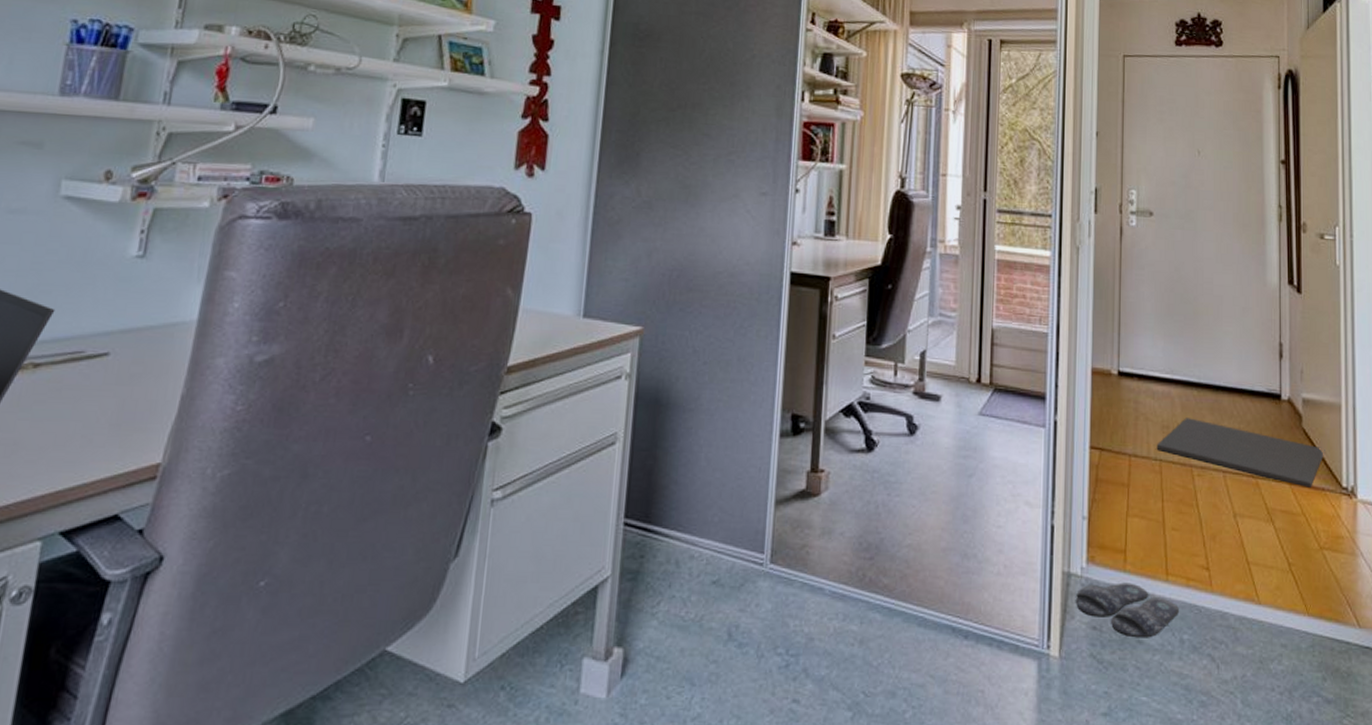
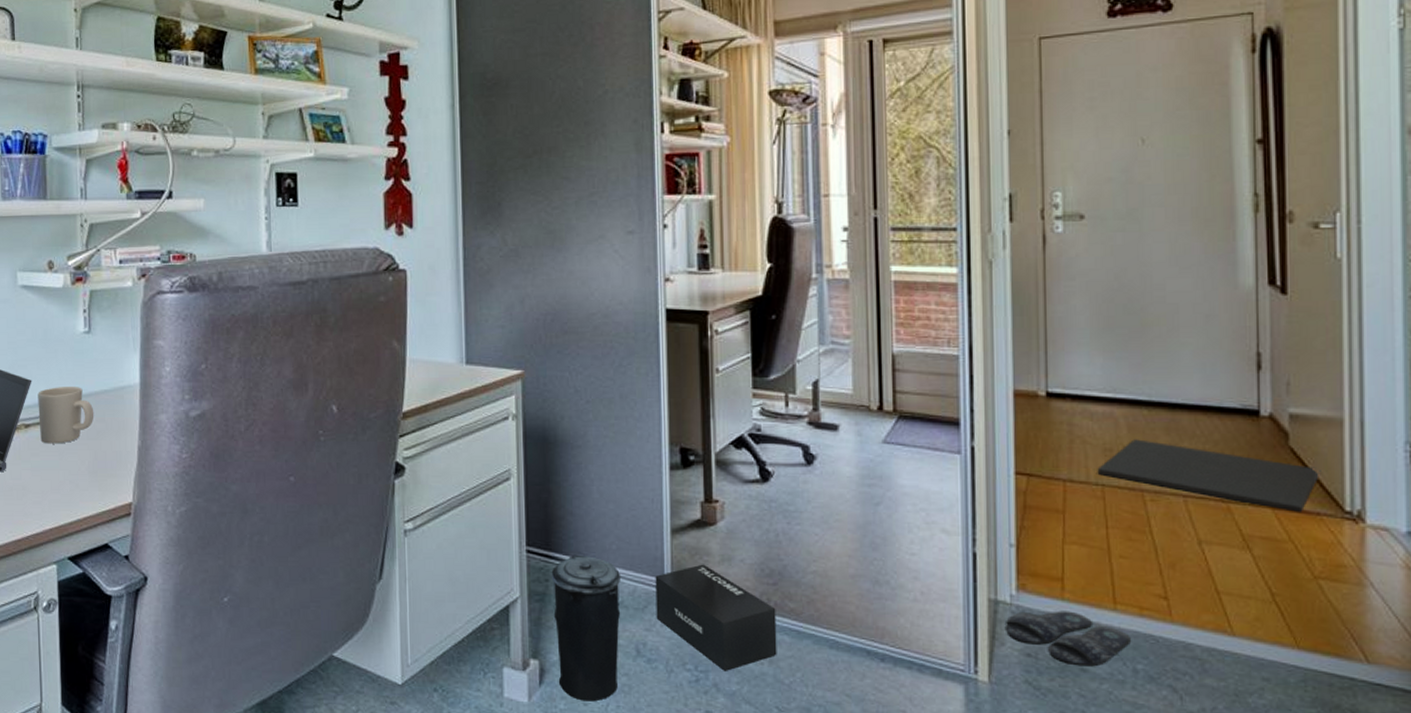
mug: none [51,318,132,389] -> present [37,386,94,444]
trash bin: none [643,529,721,694] -> present [551,556,622,702]
box: none [752,537,870,654] -> present [655,564,777,671]

